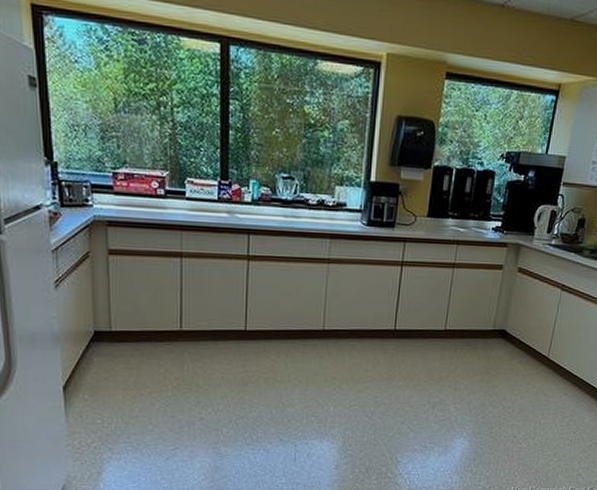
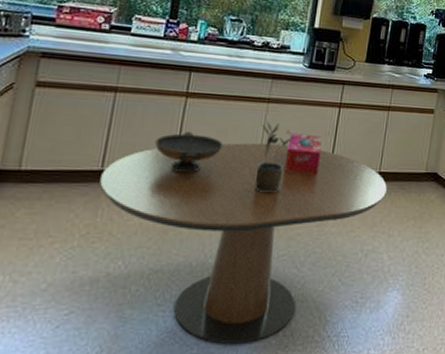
dining table: none [181,303,453,477] -> present [99,143,387,344]
decorative bowl: none [224,293,289,332] -> present [154,131,224,173]
potted plant: none [322,281,360,351] -> present [254,121,298,194]
tissue box: none [349,292,385,332] -> present [283,133,322,174]

